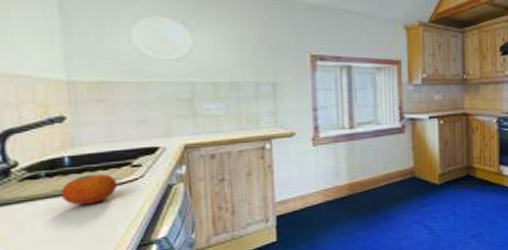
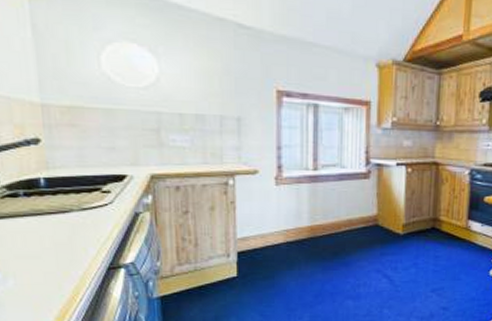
fruit: present [60,173,118,206] -> none [37,197,89,226]

